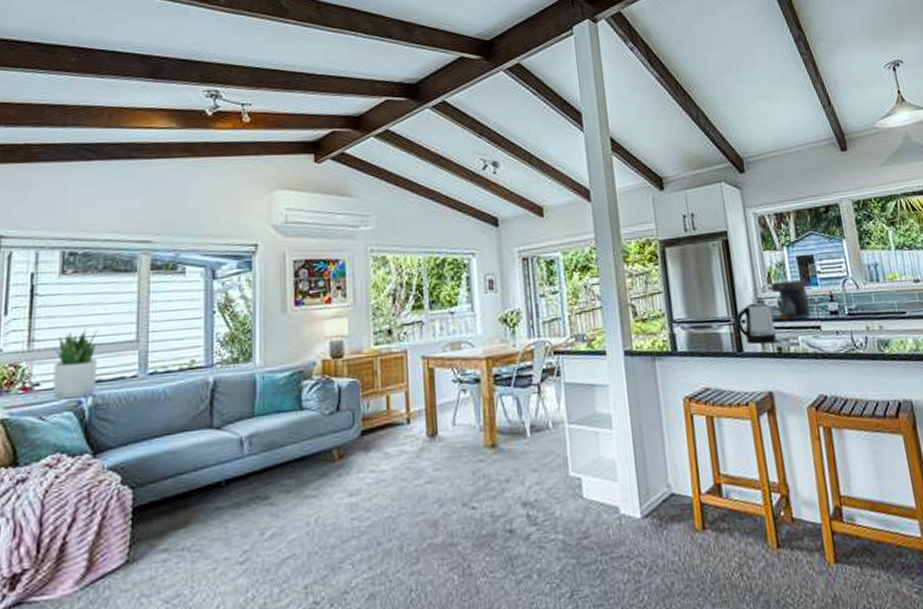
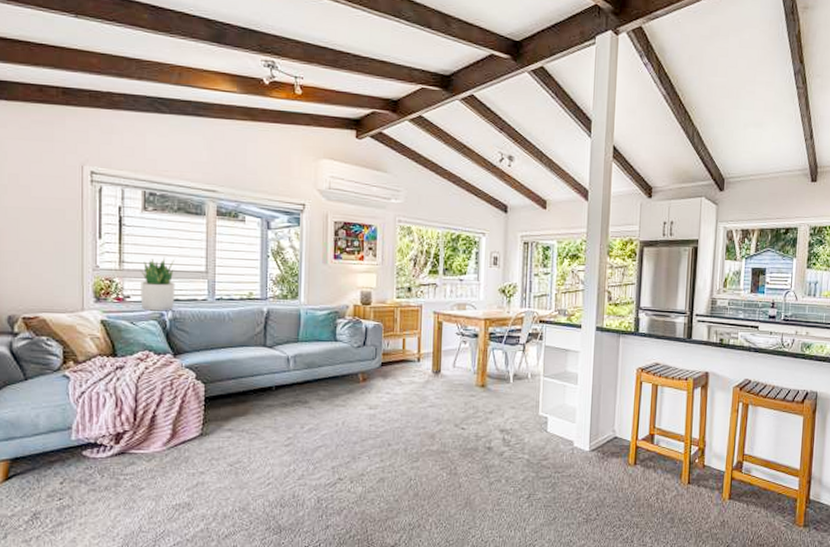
kettle: present [735,302,777,345] -> none [690,301,722,335]
coffee maker: present [771,279,812,321] -> none [722,286,754,320]

